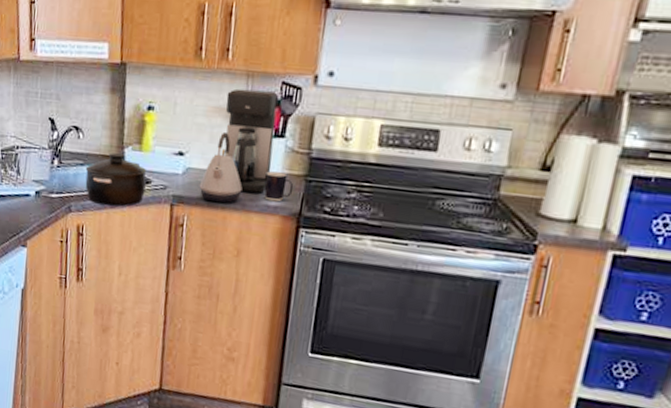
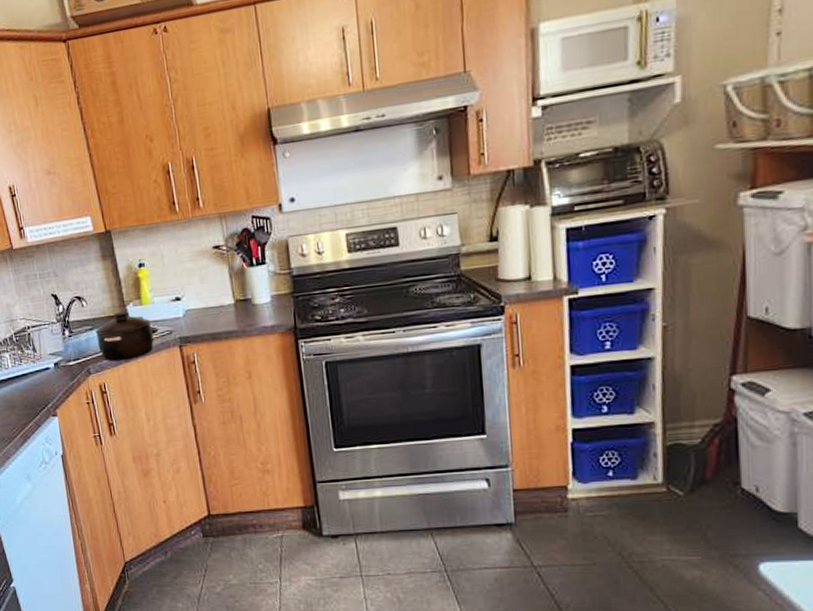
kettle: present [199,133,243,204] -> none [200,271,240,336]
coffee maker: present [225,88,278,194] -> none [206,226,261,319]
mug: present [264,171,294,202] -> none [256,294,285,322]

